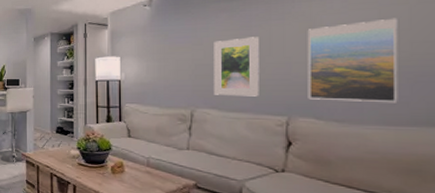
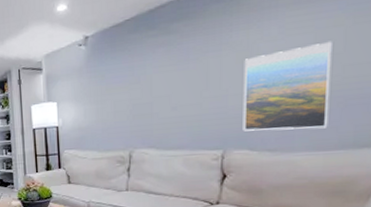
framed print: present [214,37,259,97] -> none [151,71,196,134]

